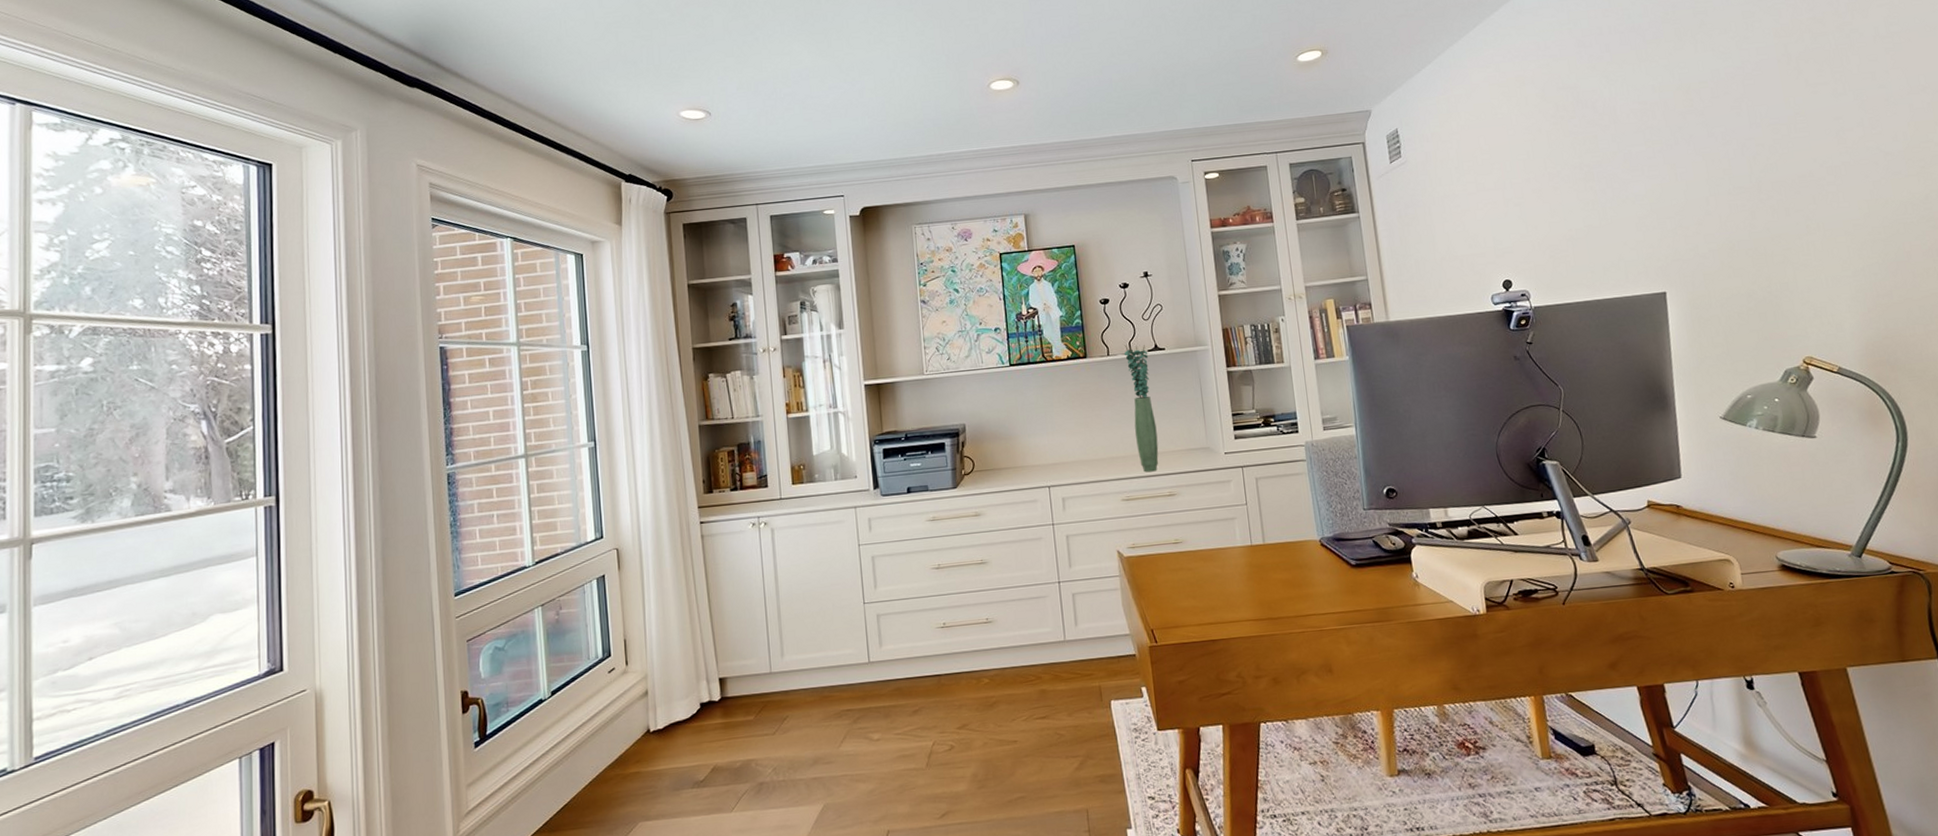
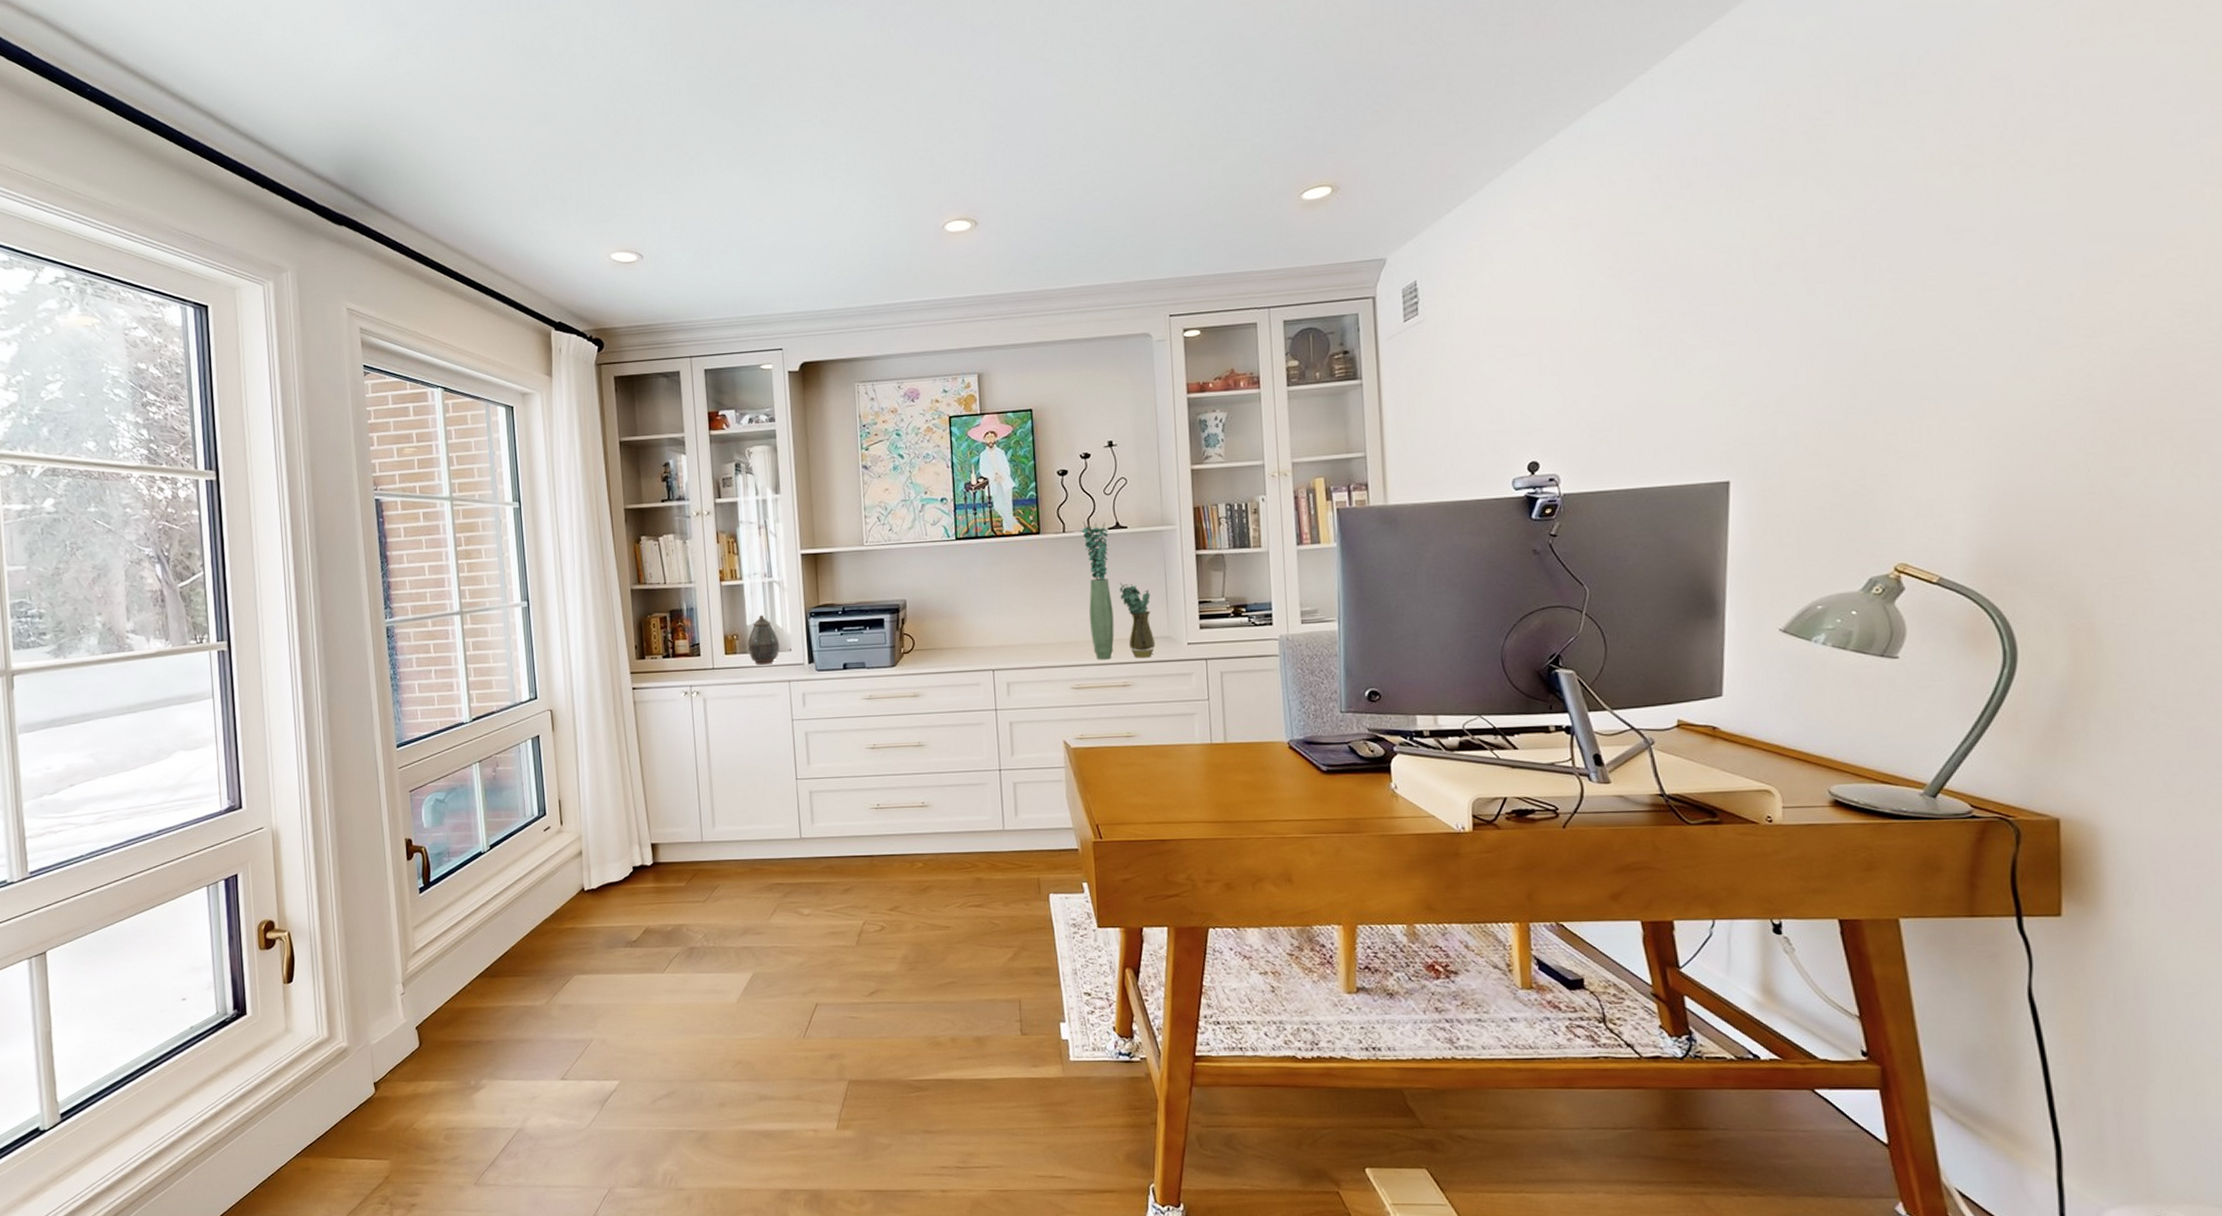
decorative jar: none [814,445,846,493] -> present [748,615,780,665]
vase: none [1160,399,1197,470] -> present [1119,582,1156,659]

